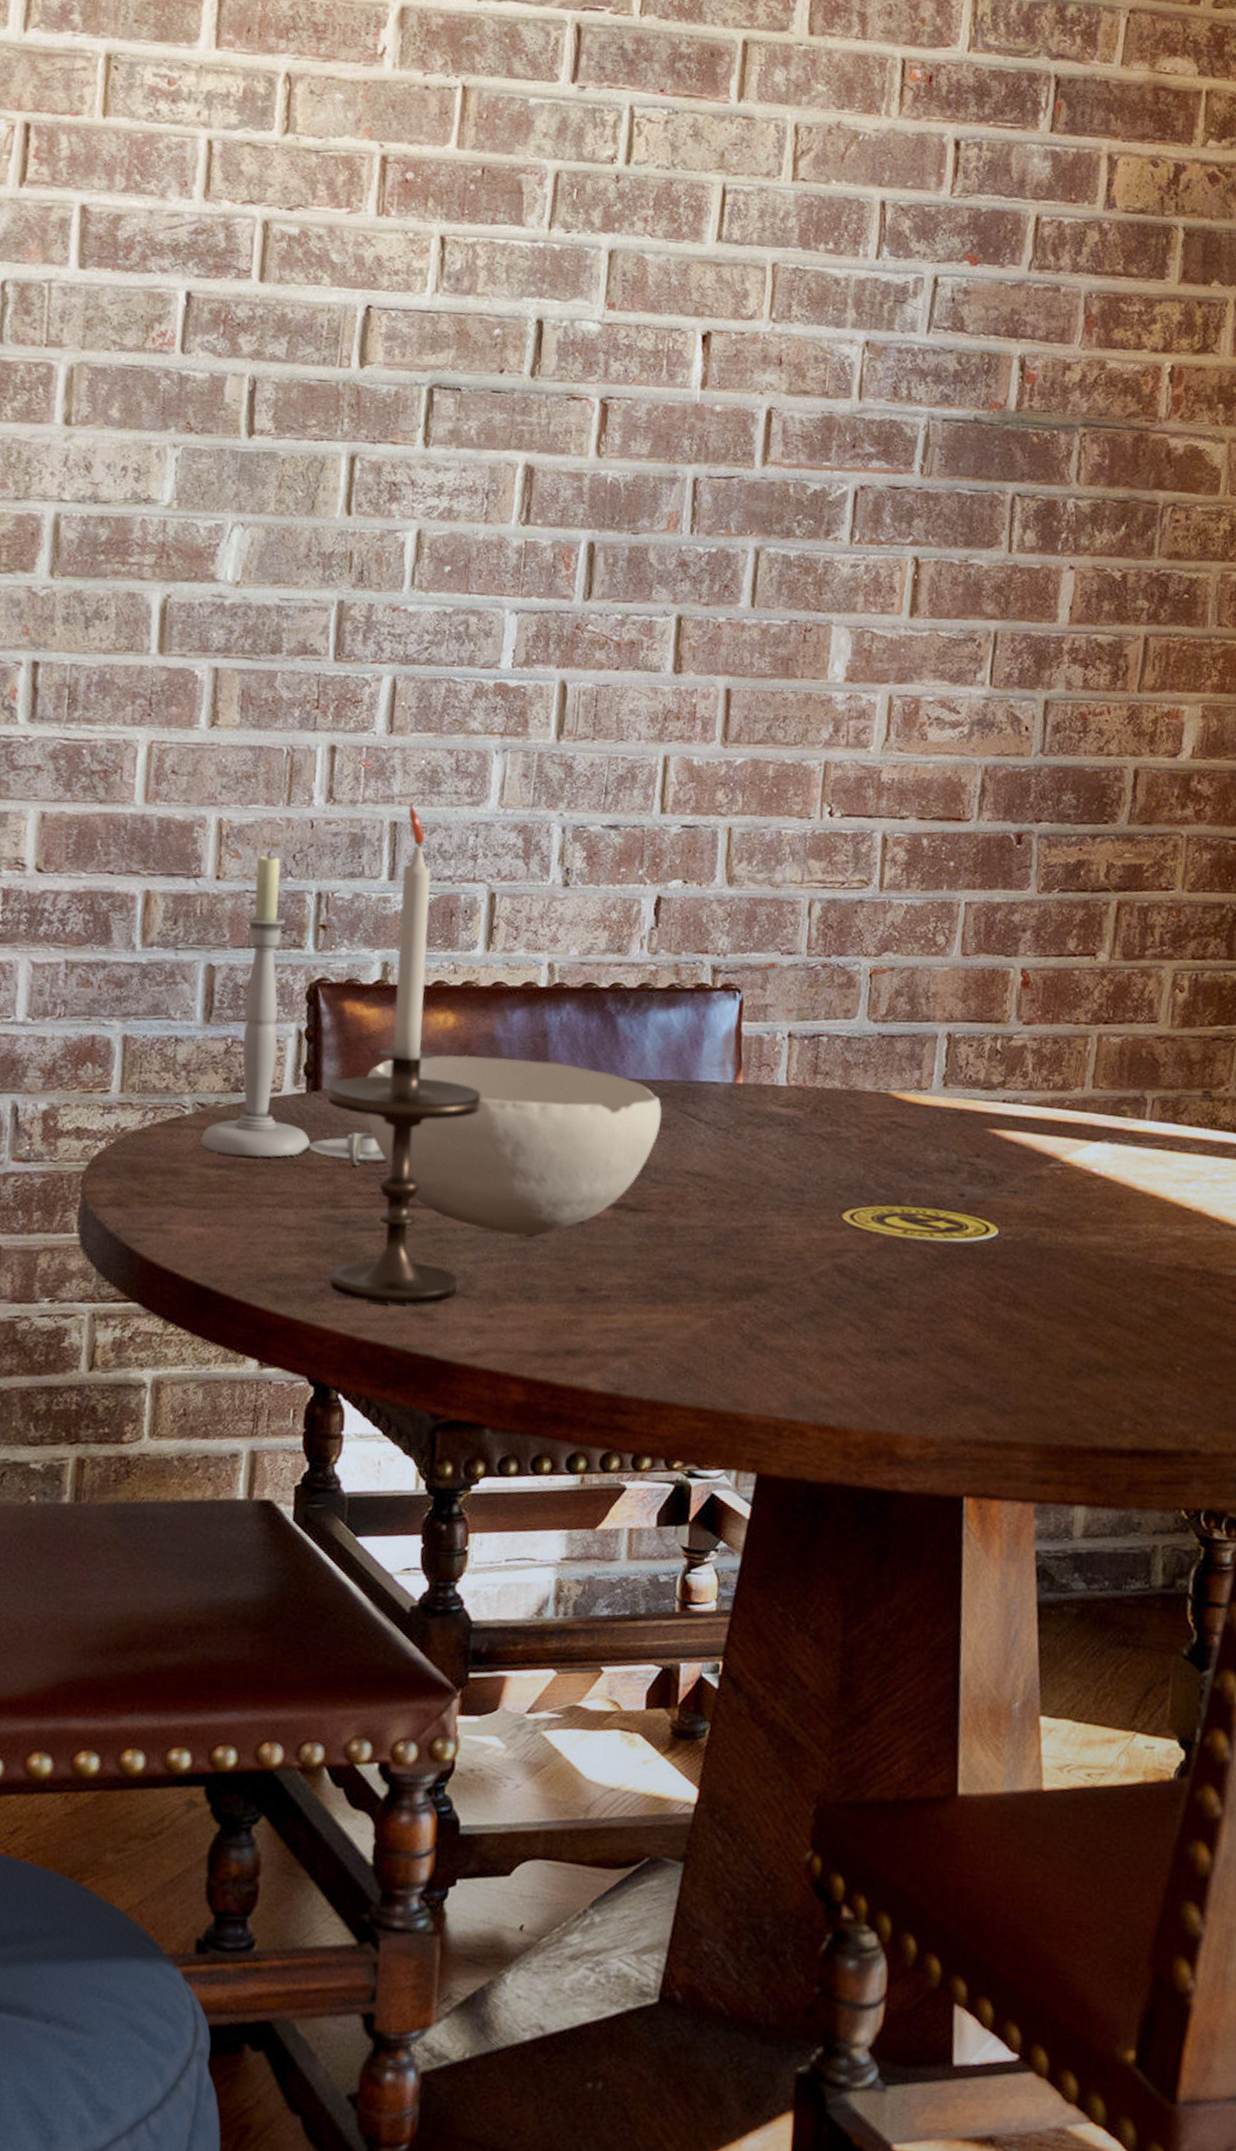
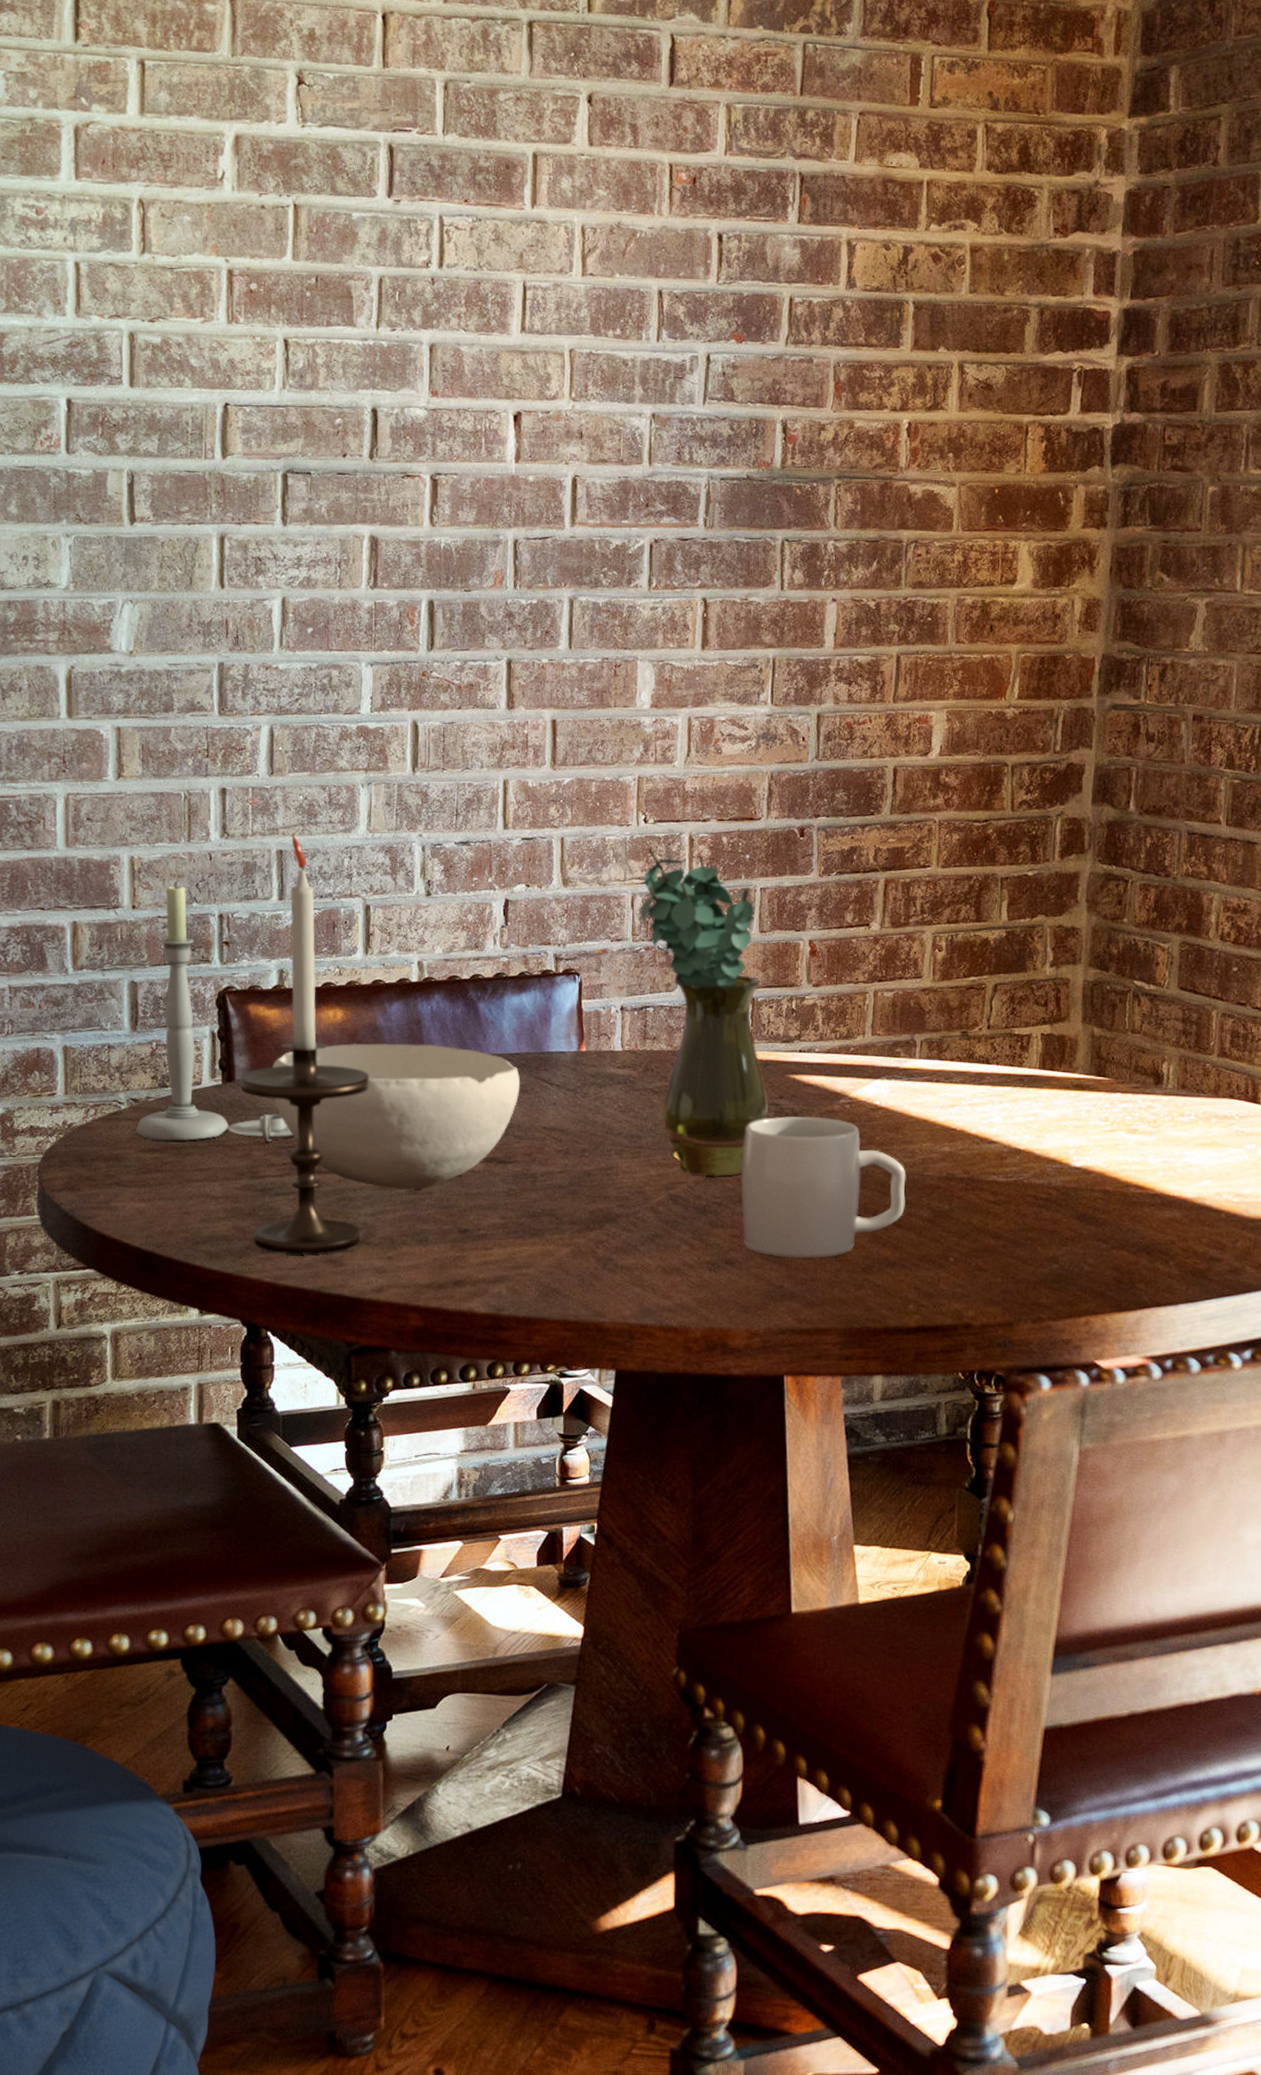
vase: none [818,846,963,1247] -> present [640,847,770,1177]
mug: none [921,1179,1127,1356] -> present [740,1116,906,1259]

